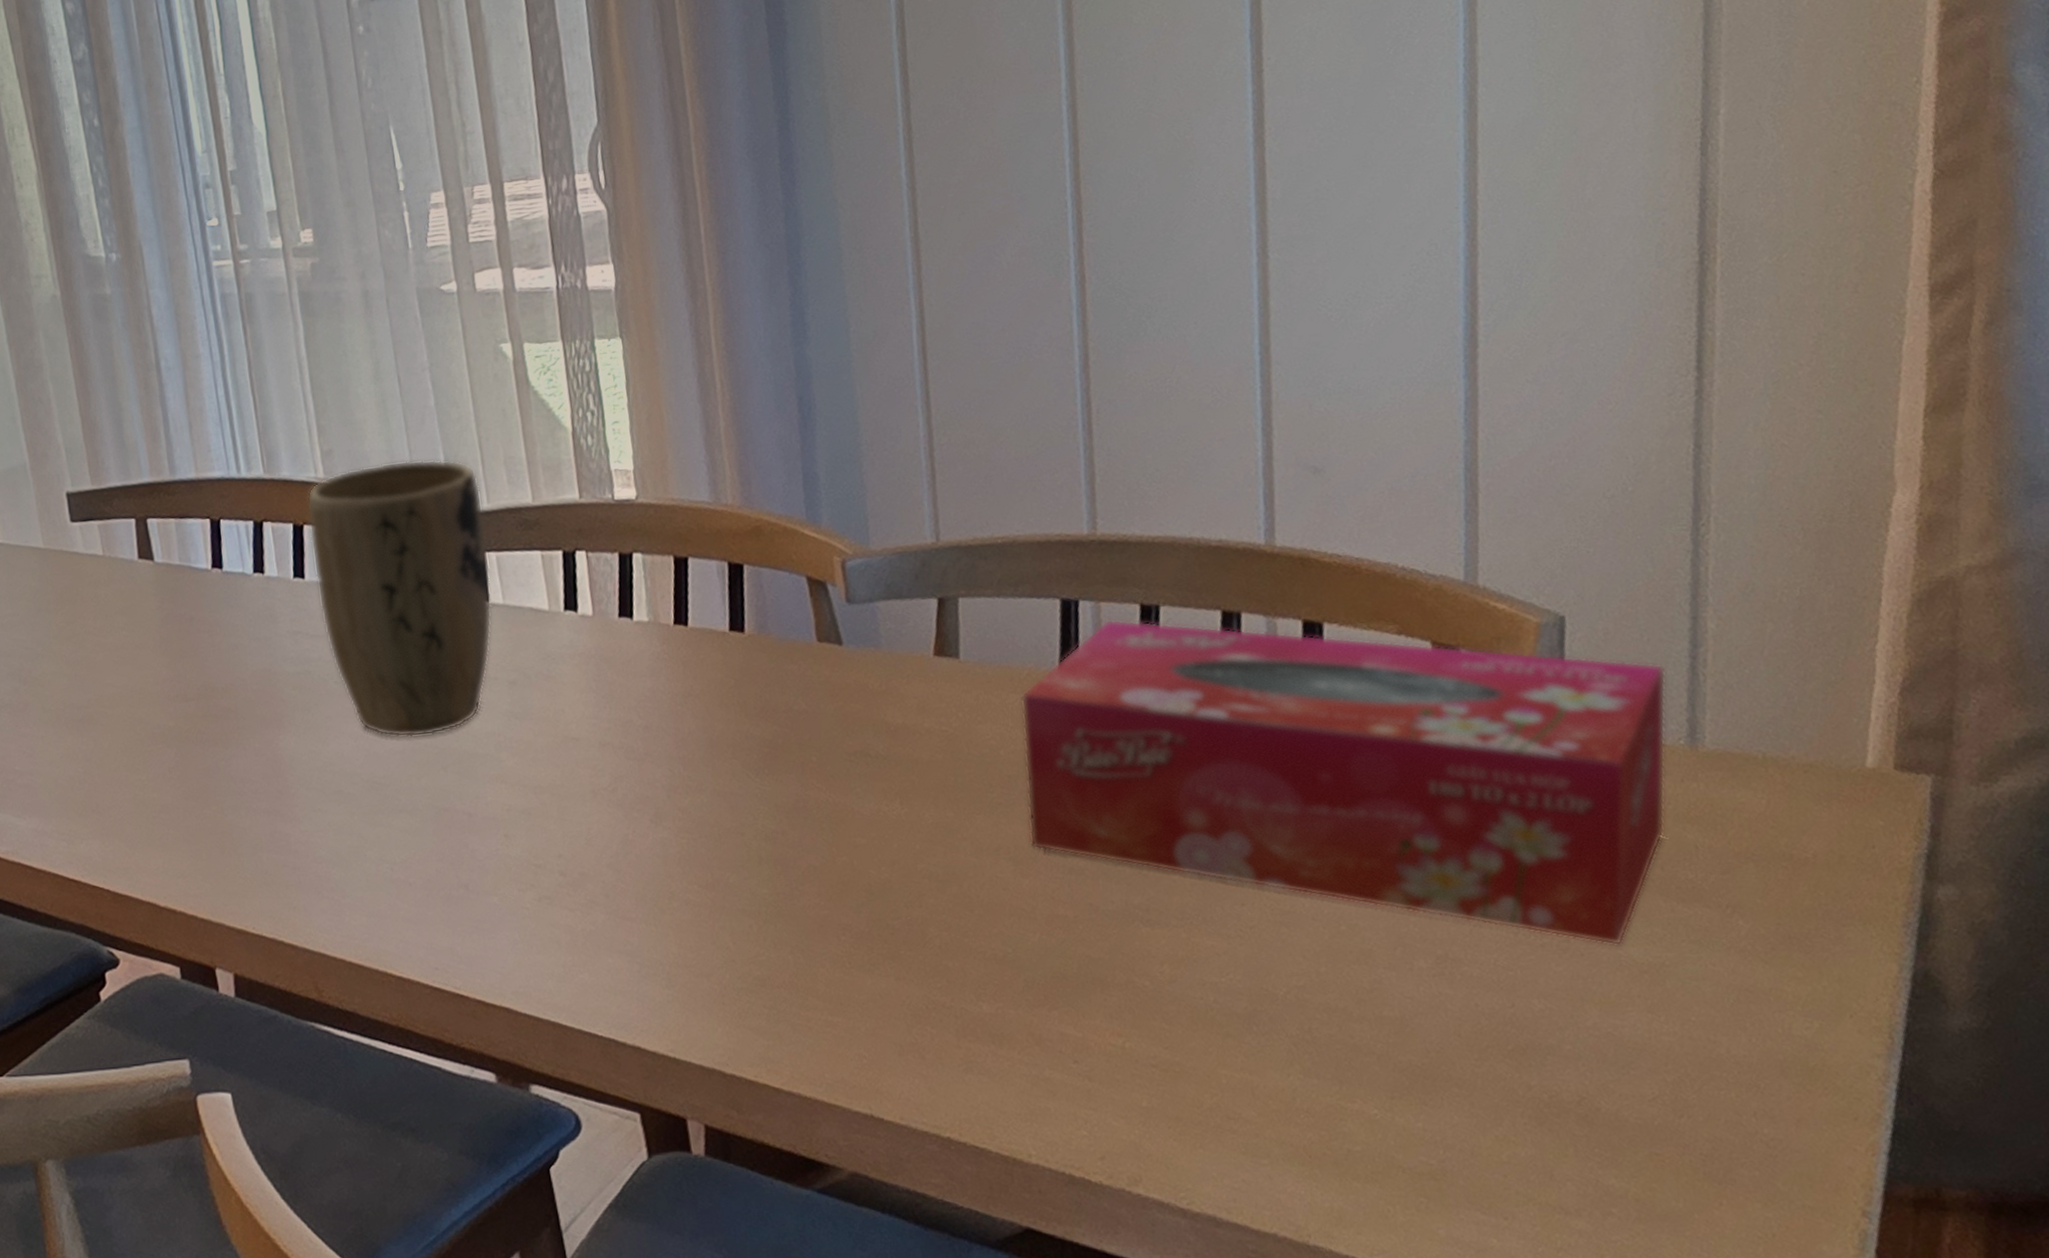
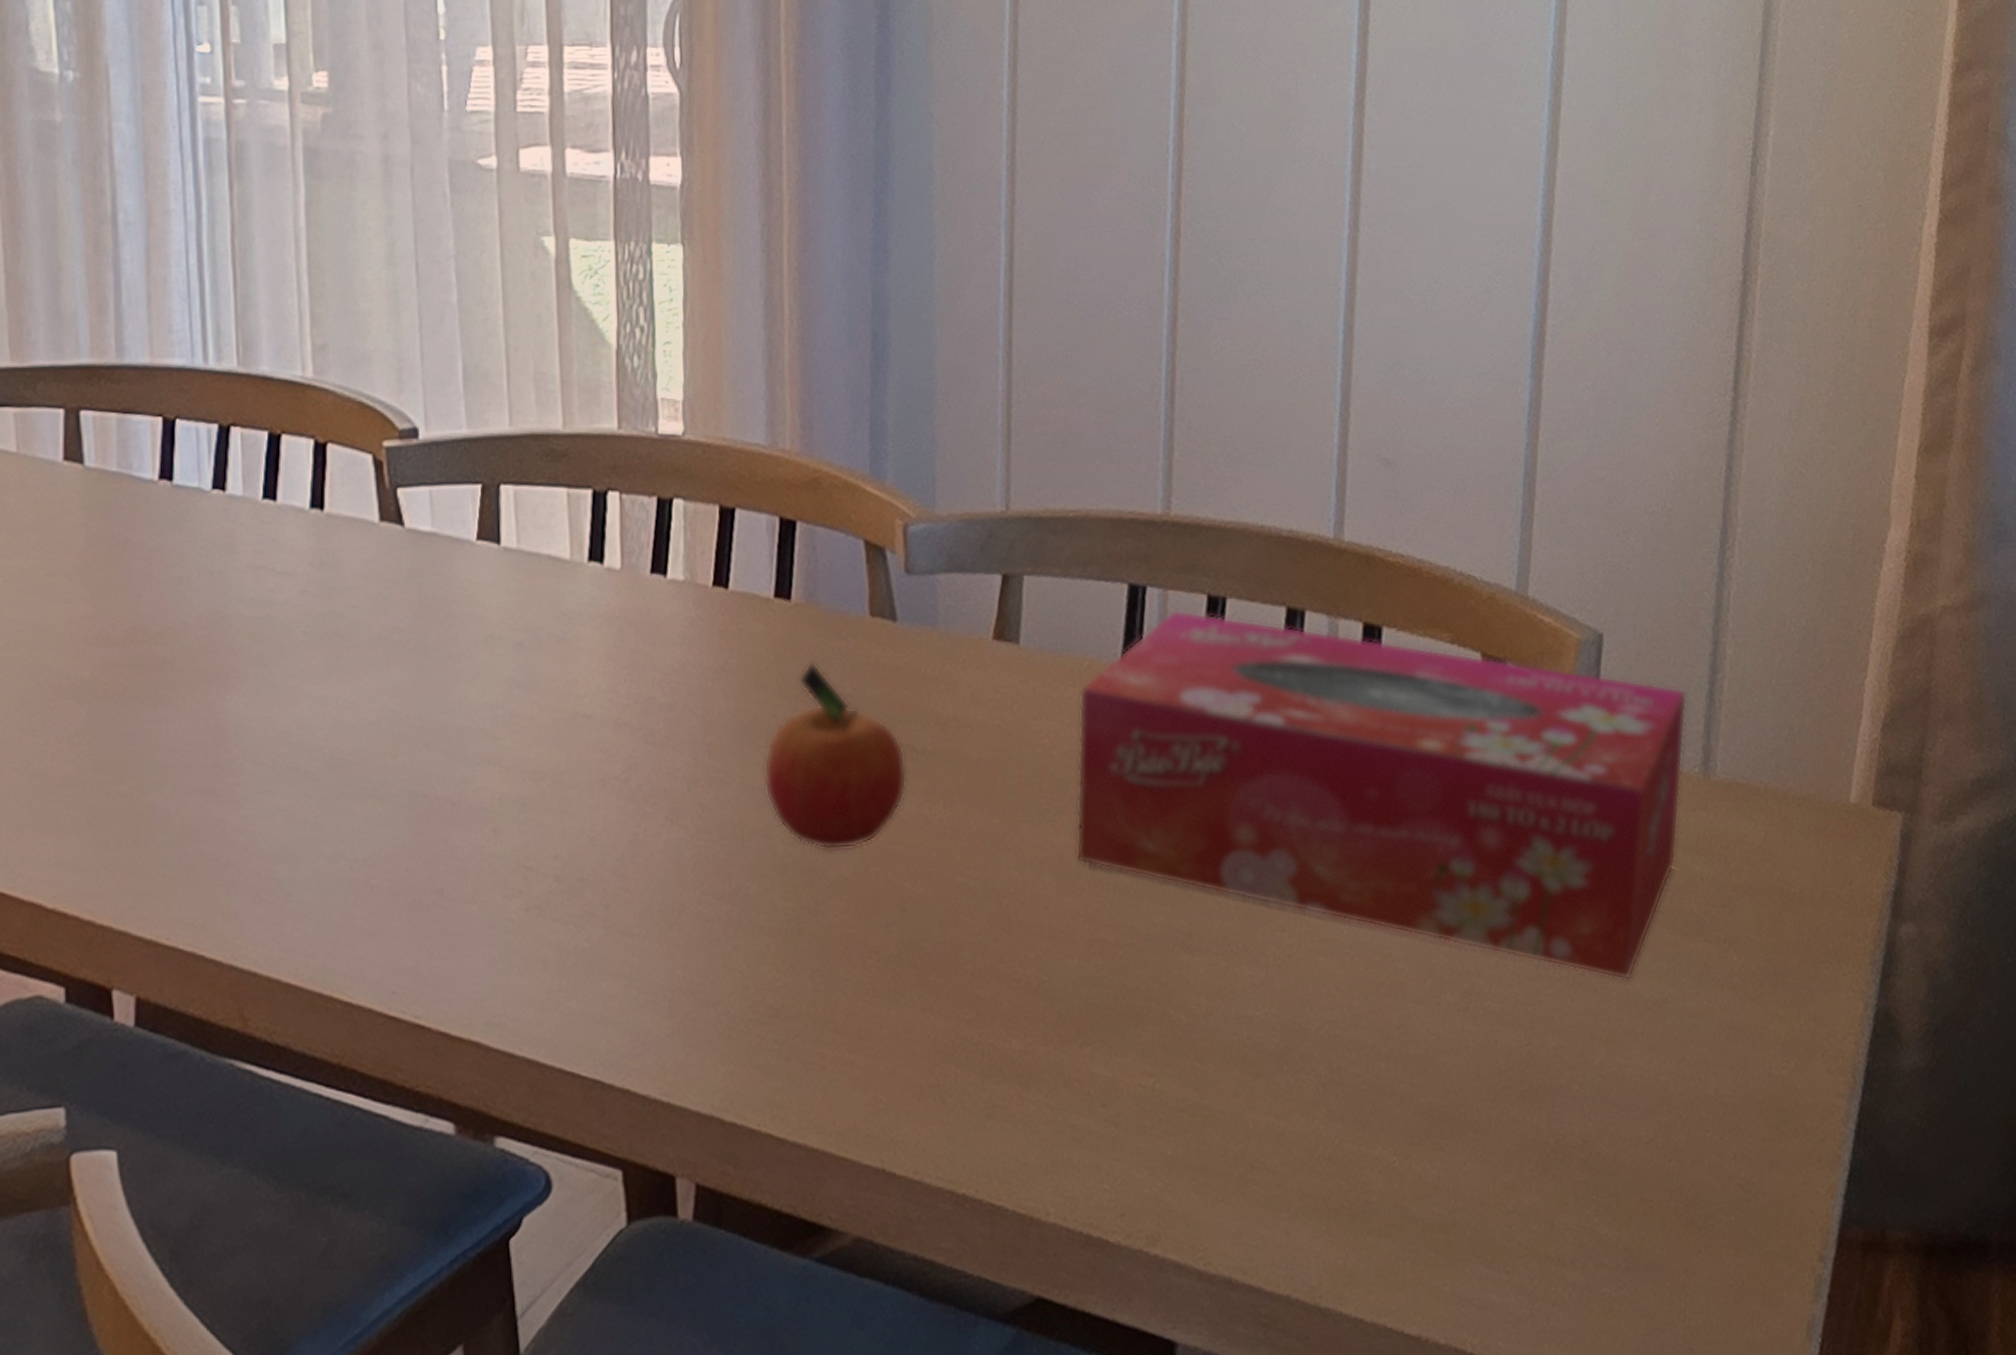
plant pot: present [307,459,492,738] -> none [288,365,506,706]
fruit: none [732,683,865,844] -> present [763,661,907,851]

